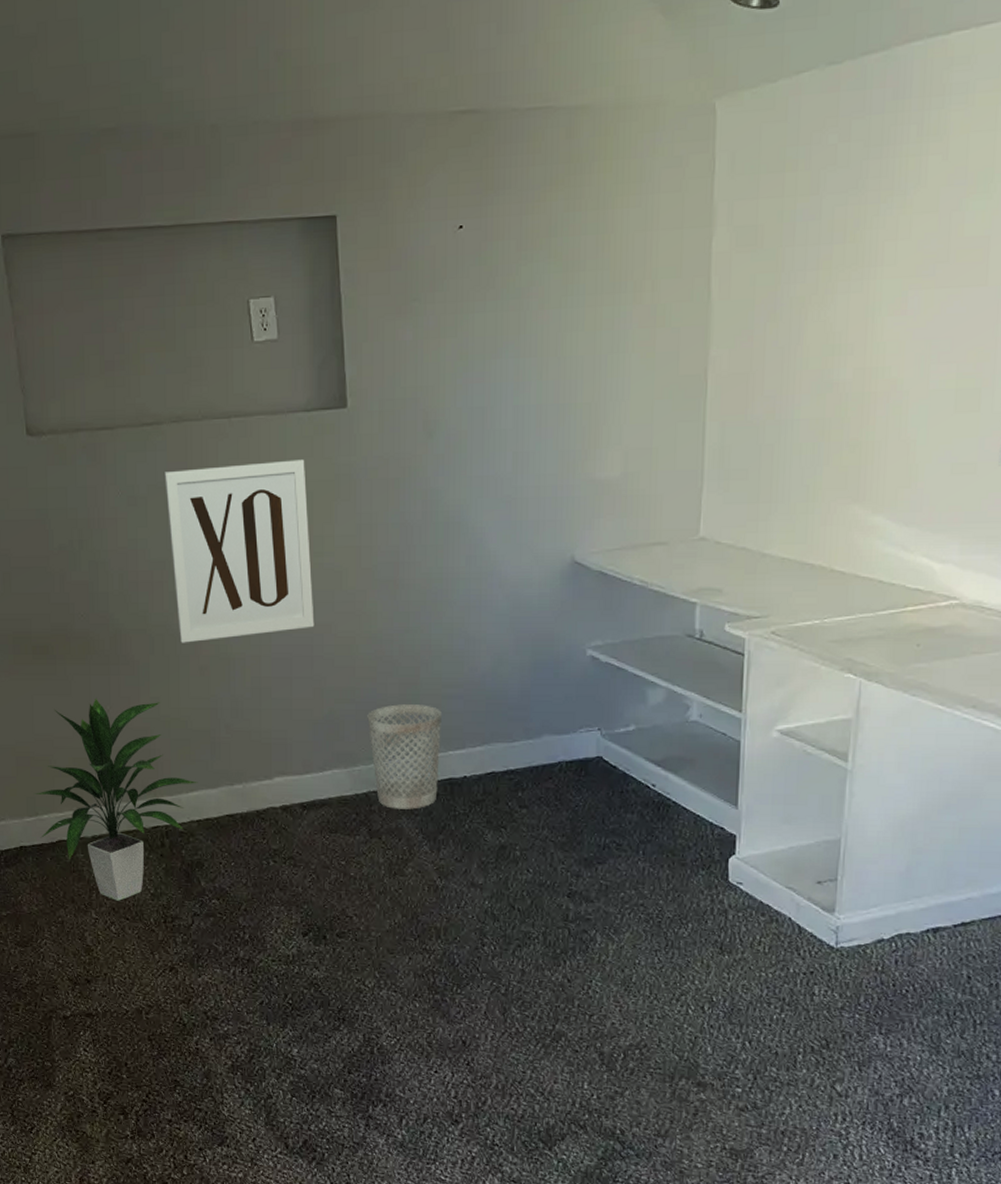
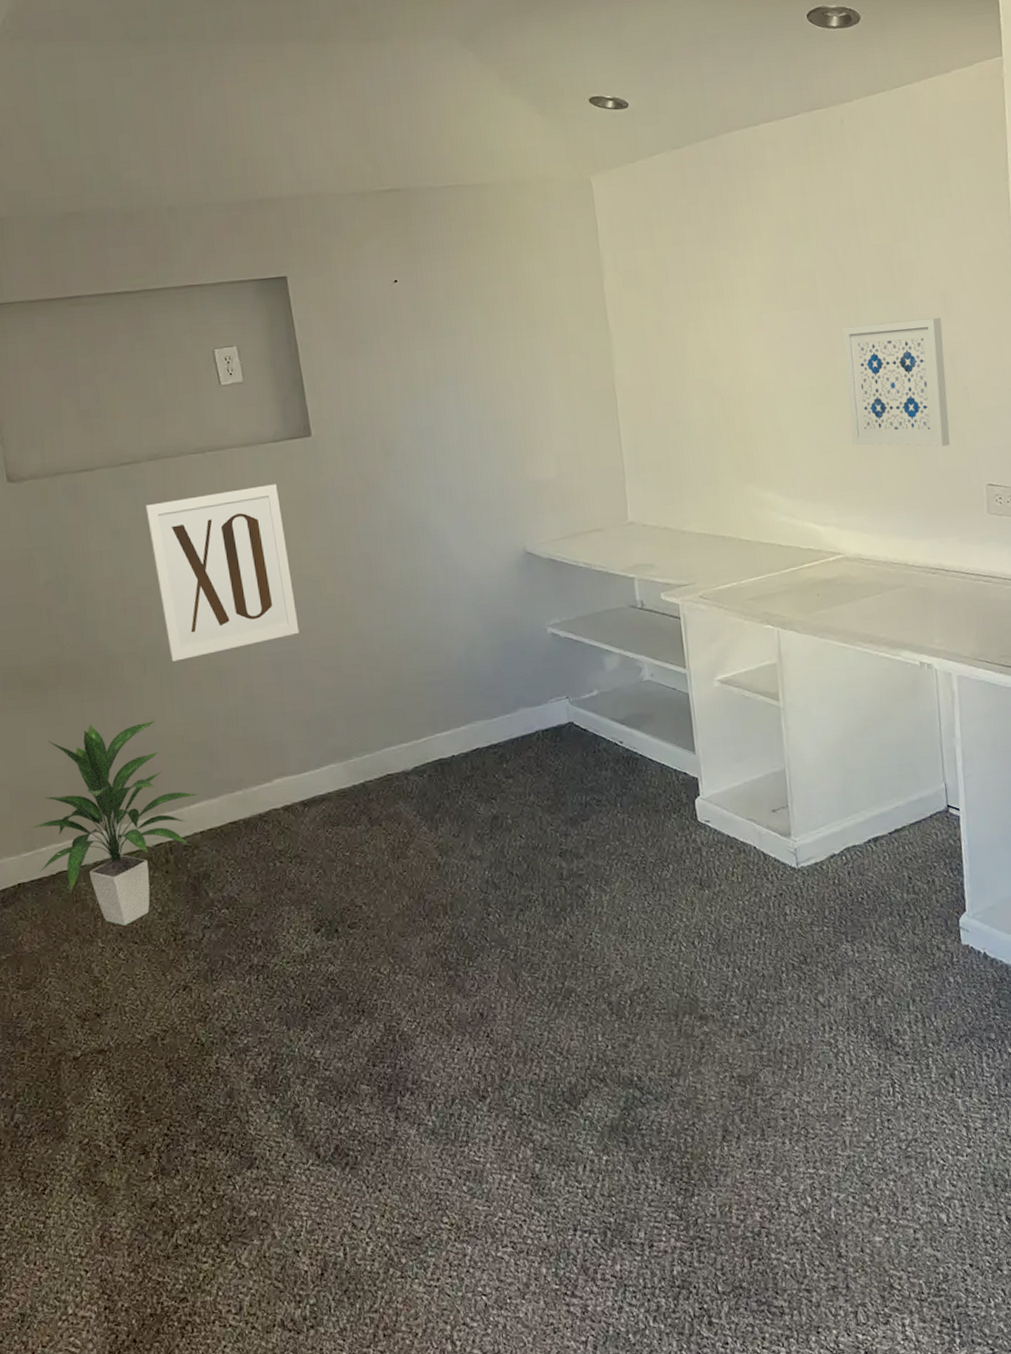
wastebasket: present [367,704,441,810] -> none [357,693,430,795]

